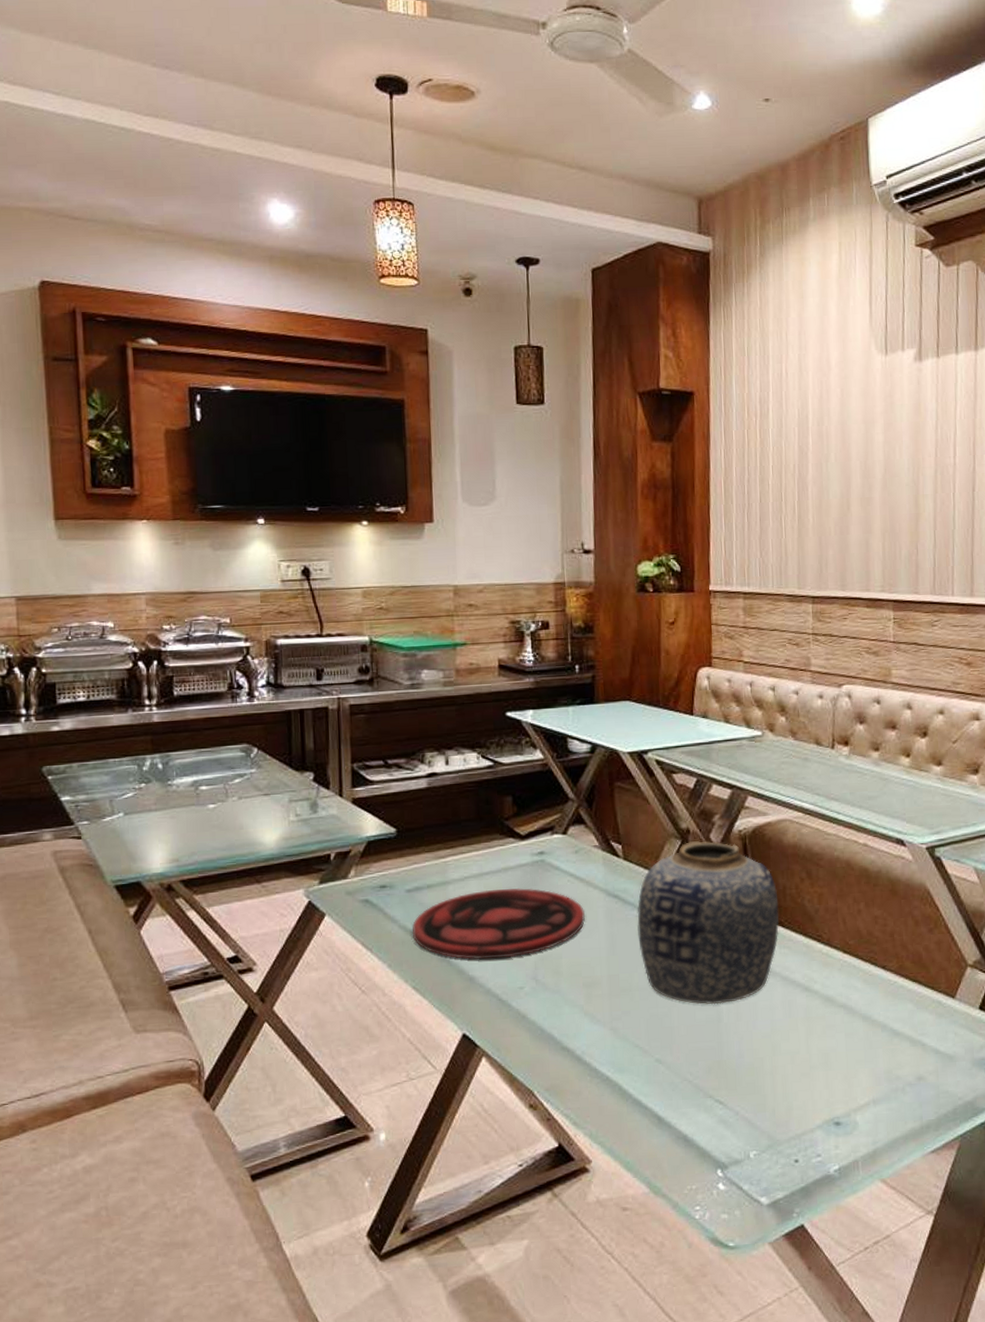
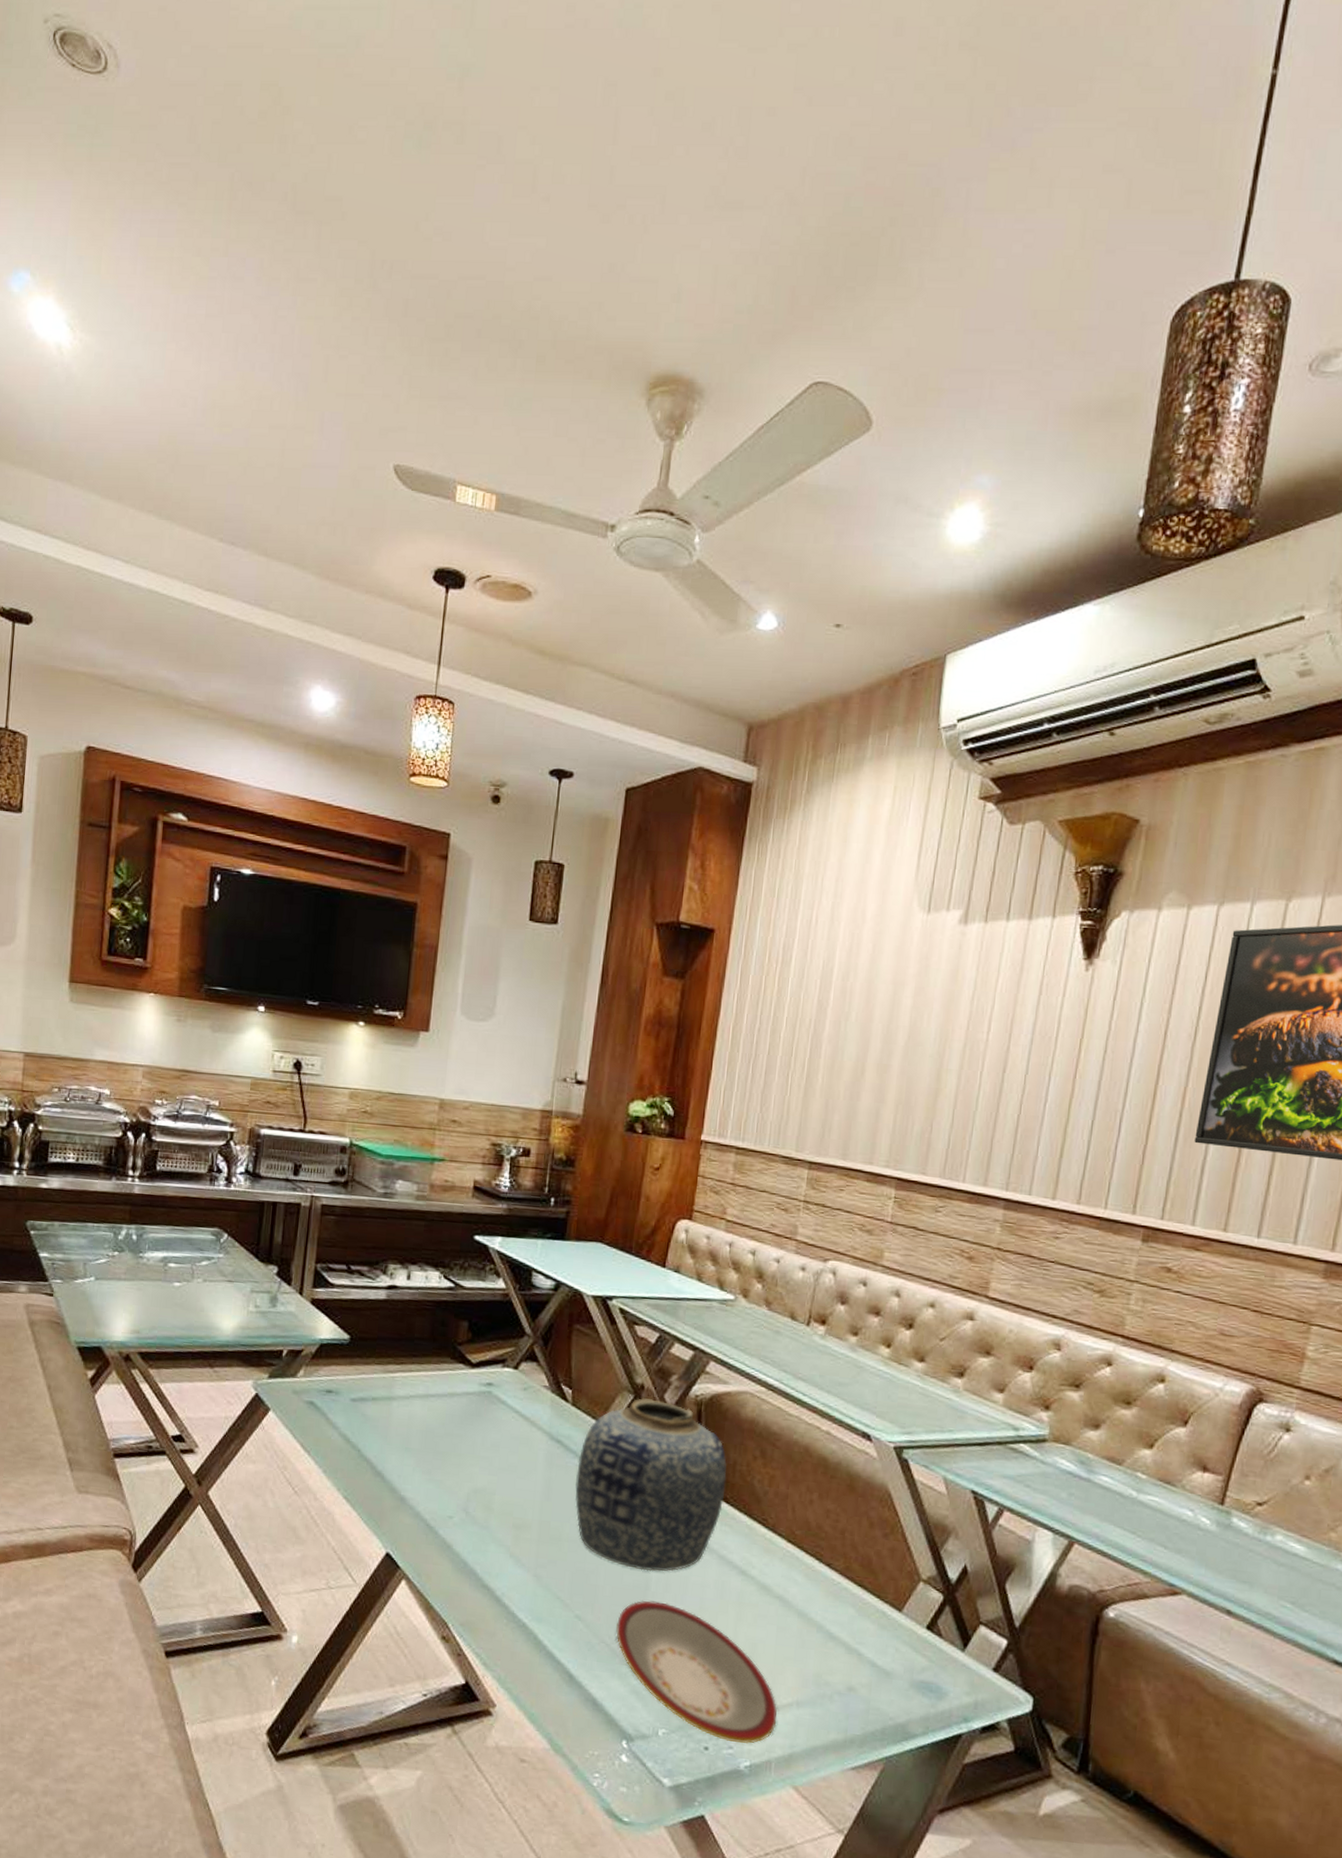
plate: present [412,888,585,960] -> none [350,1412,525,1485]
plate: none [696,1031,858,1150] -> present [616,1600,777,1744]

